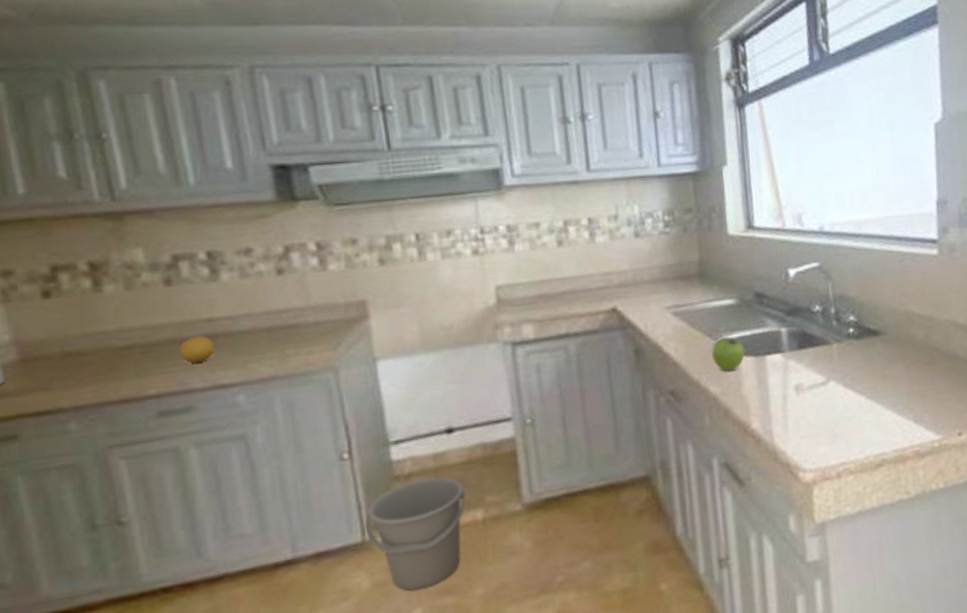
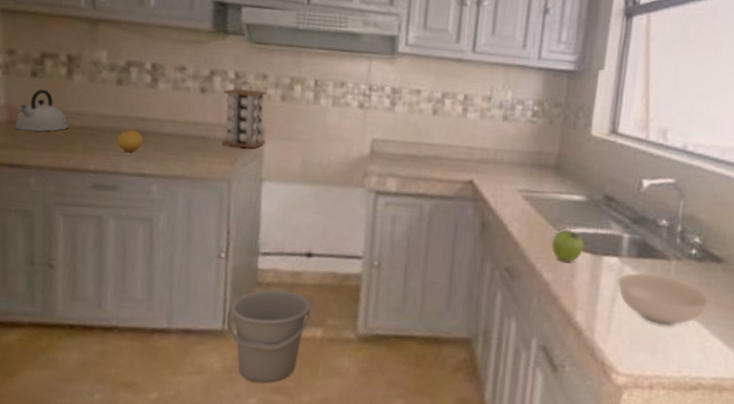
kettle: none [31,310,110,368] -> present [14,89,69,132]
spice rack: none [306,250,371,330] -> present [222,81,268,149]
bowl: none [784,361,876,412] -> present [616,272,710,326]

